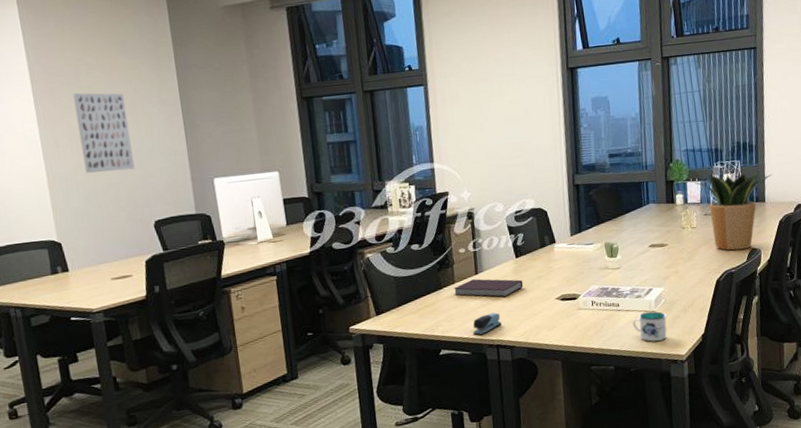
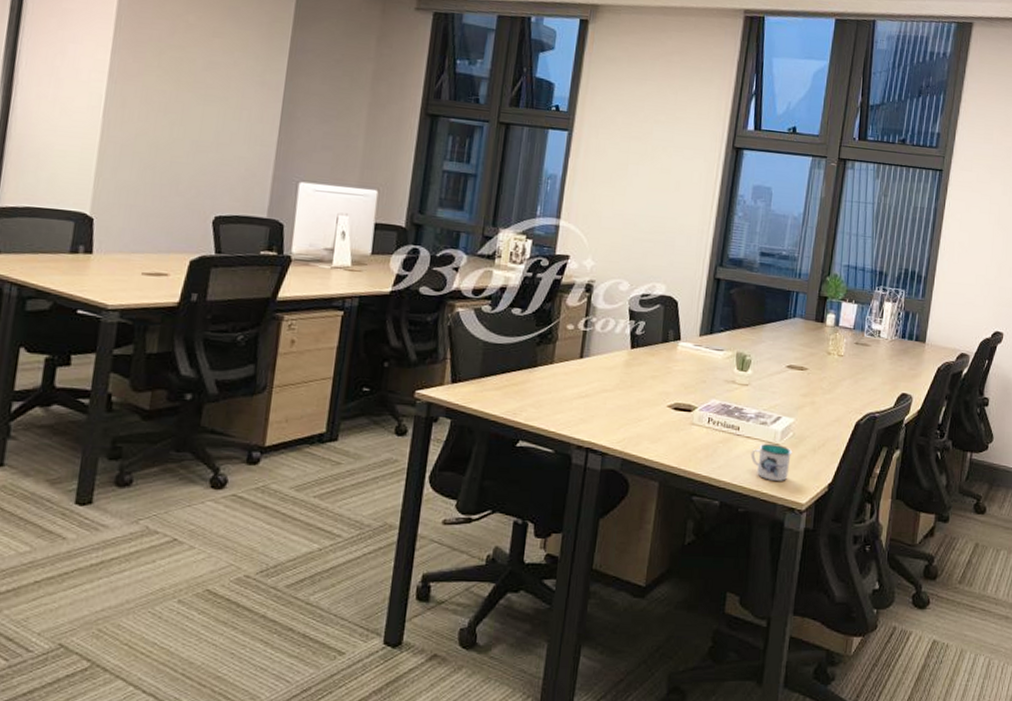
wall art: present [73,93,135,173] -> none [148,51,221,151]
notebook: present [454,279,524,298] -> none [550,363,634,393]
stapler: present [473,312,501,336] -> none [562,408,599,433]
potted plant: present [694,172,773,251] -> none [850,298,939,393]

